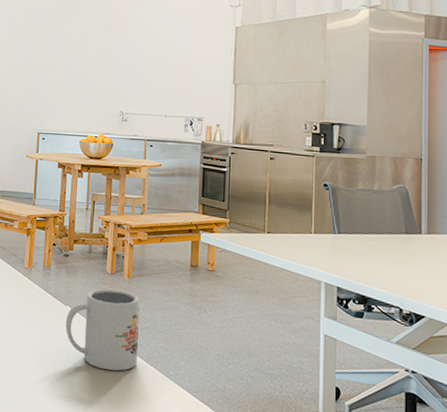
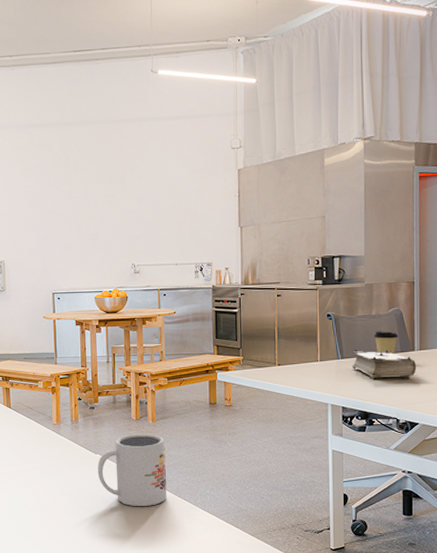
book: none [349,224,424,265] -> present [352,349,417,380]
coffee cup: none [374,207,403,236] -> present [373,331,399,355]

